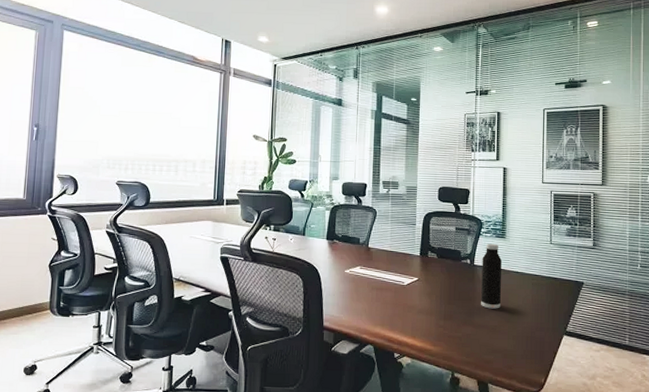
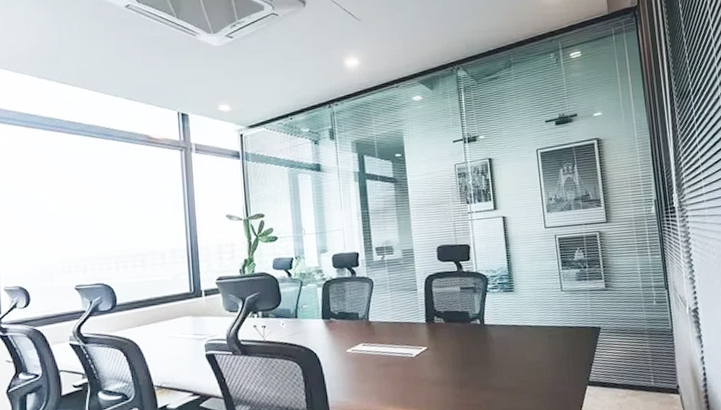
water bottle: present [481,243,502,309] -> none [492,299,518,370]

